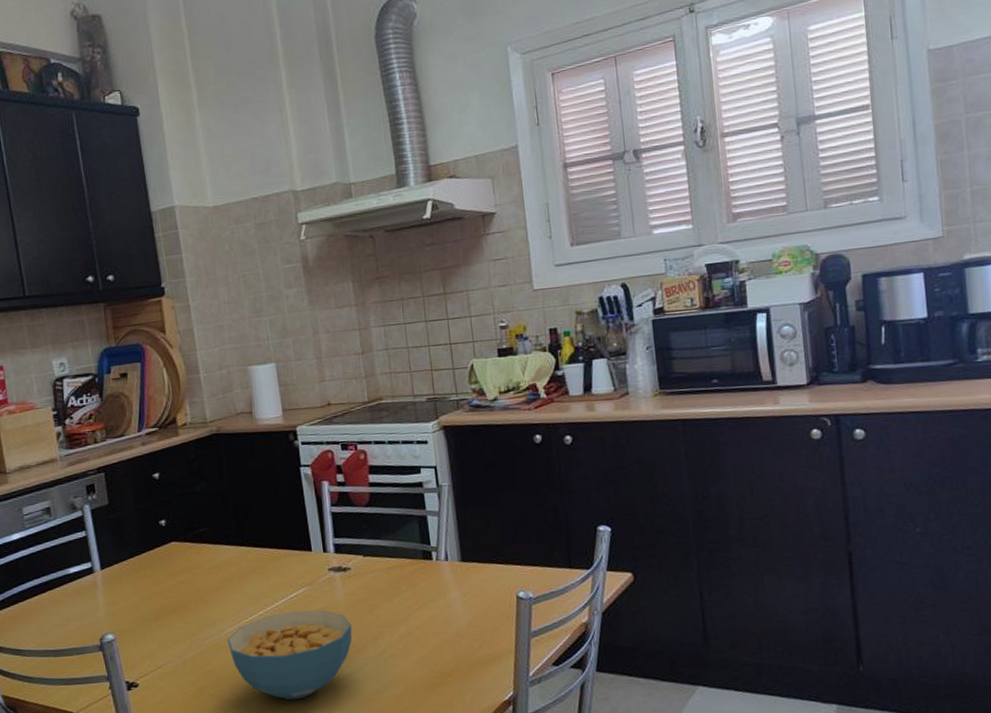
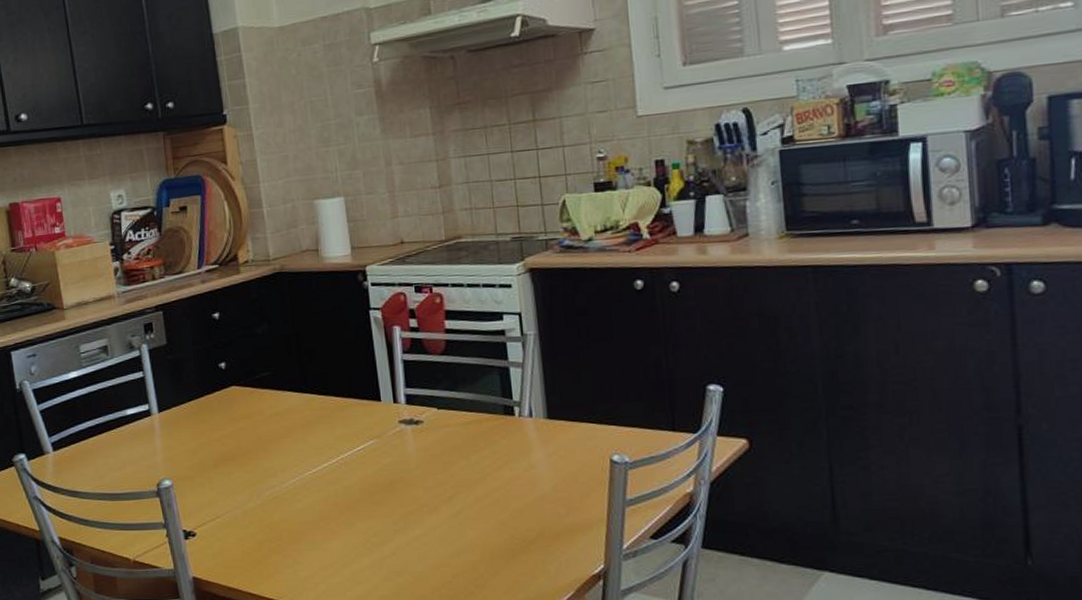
cereal bowl: present [227,610,352,700] -> none [289,464,424,560]

